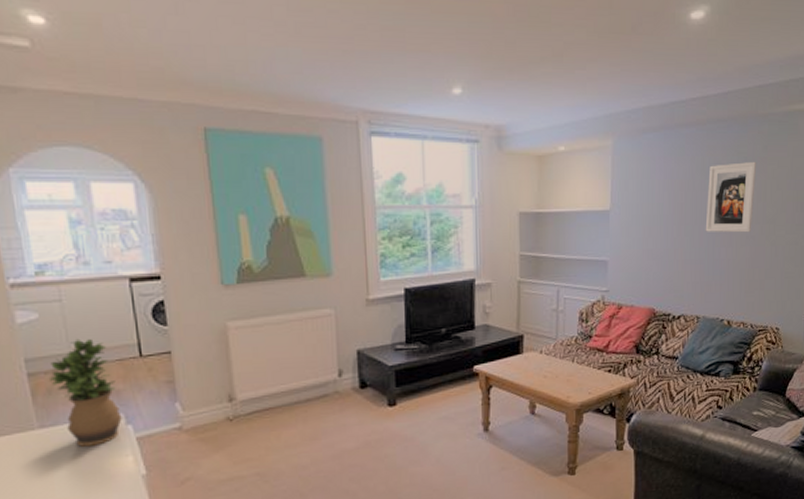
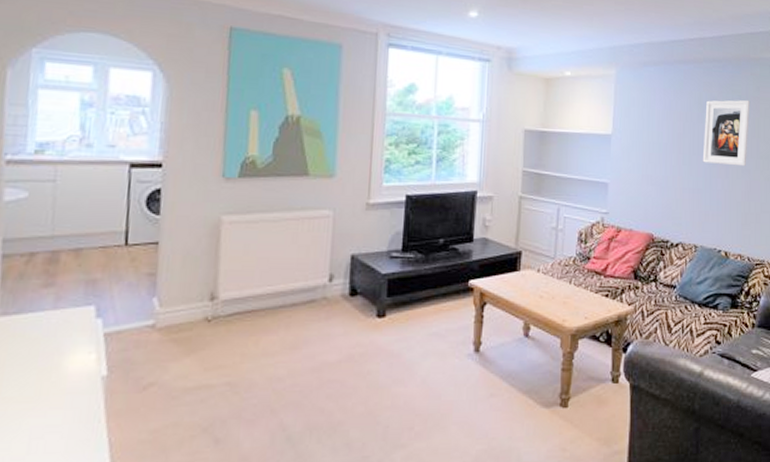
potted plant: present [50,338,122,447] -> none [25,221,94,339]

